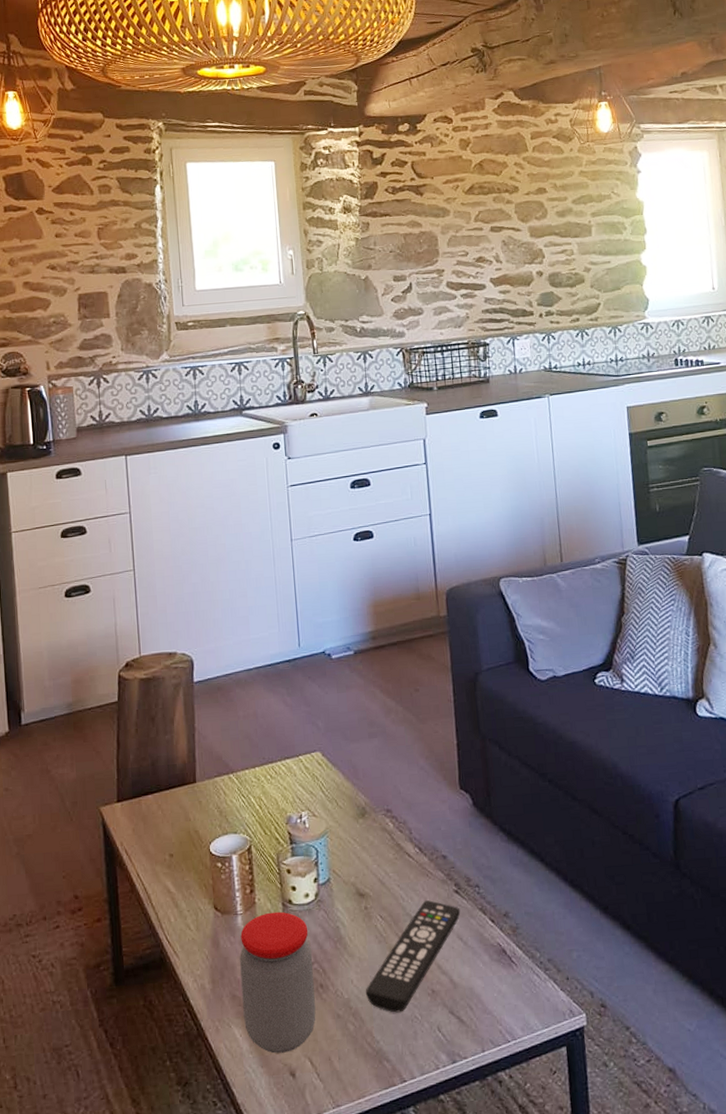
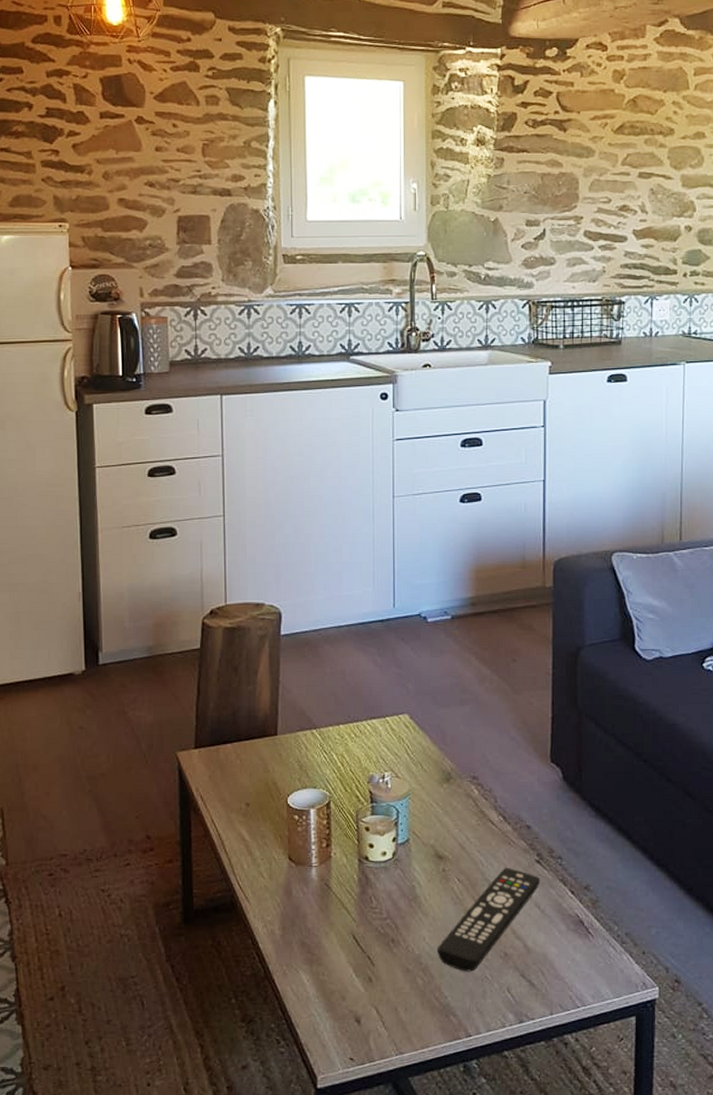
jar: present [239,911,316,1054] -> none [312,867,386,1000]

